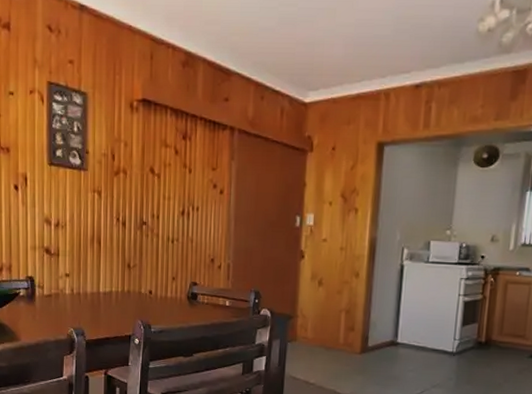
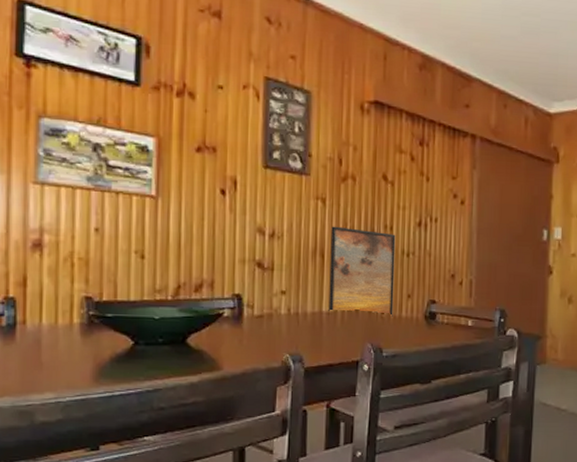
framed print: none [105,216,162,297] -> present [328,226,396,317]

